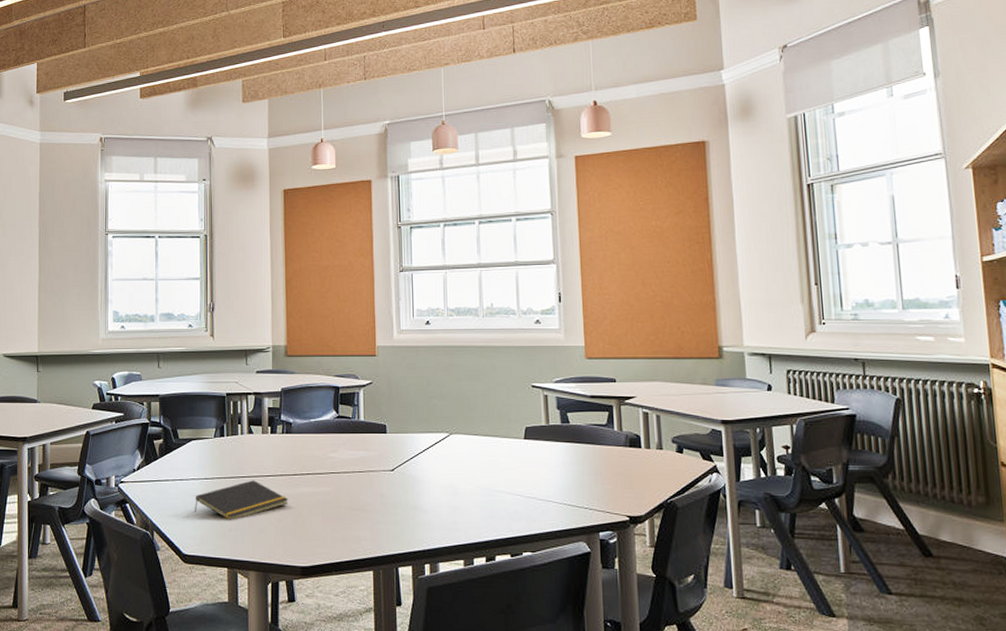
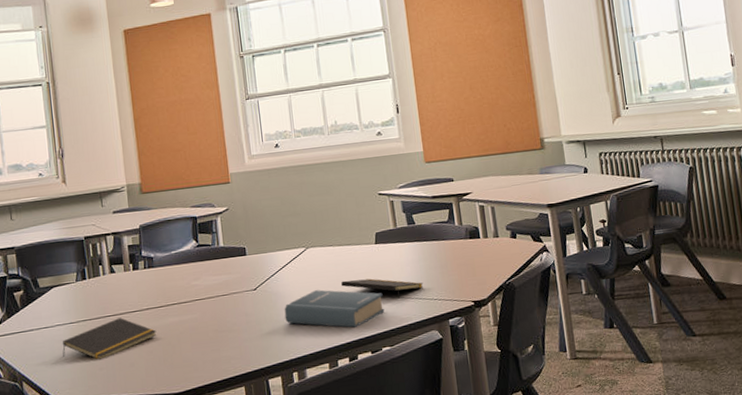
hardback book: none [421,480,529,526] -> present [284,289,385,328]
notepad: none [484,474,574,502] -> present [341,278,424,299]

